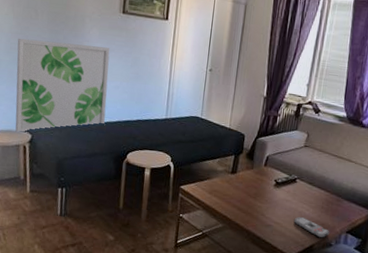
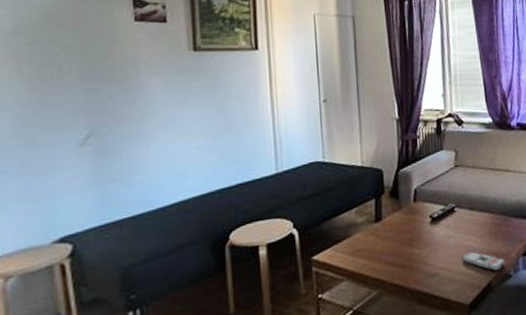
wall art: present [15,38,110,134] -> none [31,98,189,248]

